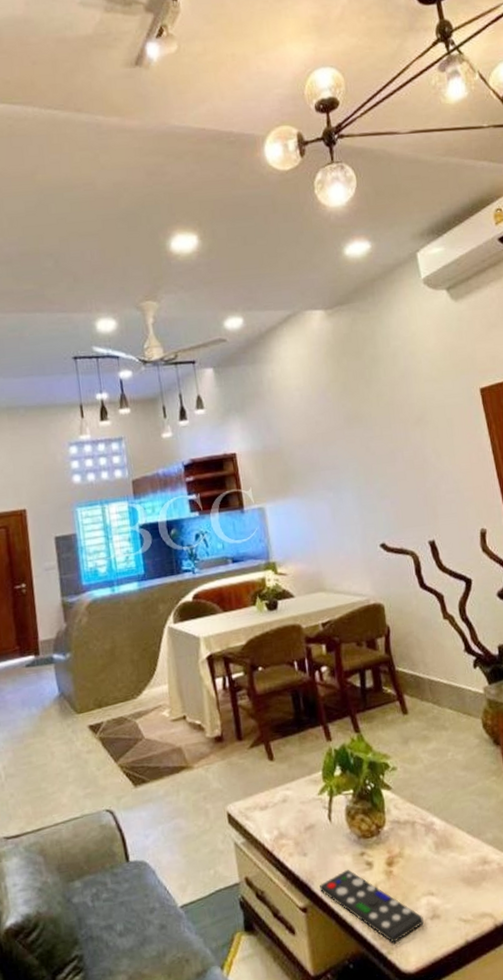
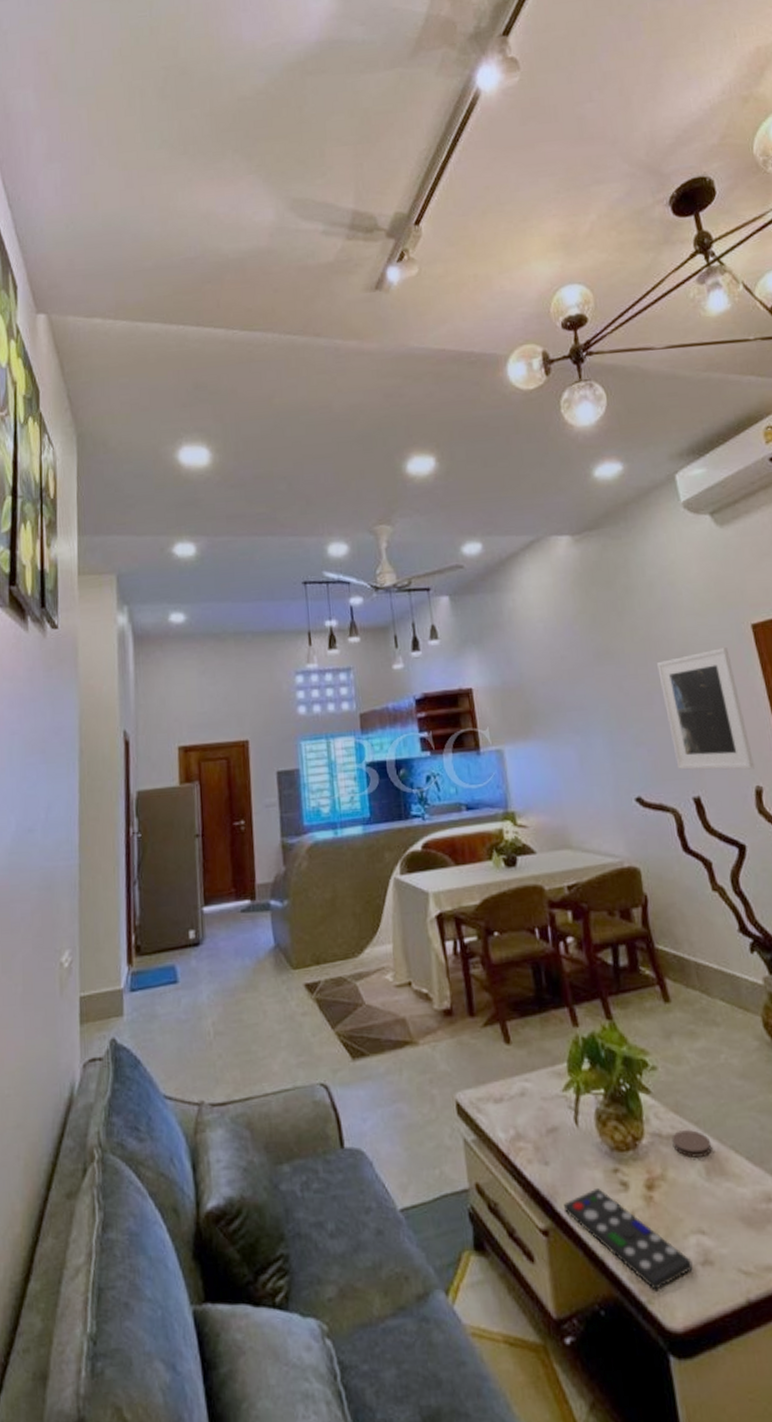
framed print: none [399,409,480,518] -> present [657,648,755,770]
coaster: none [408,815,440,837] -> present [671,1130,712,1158]

